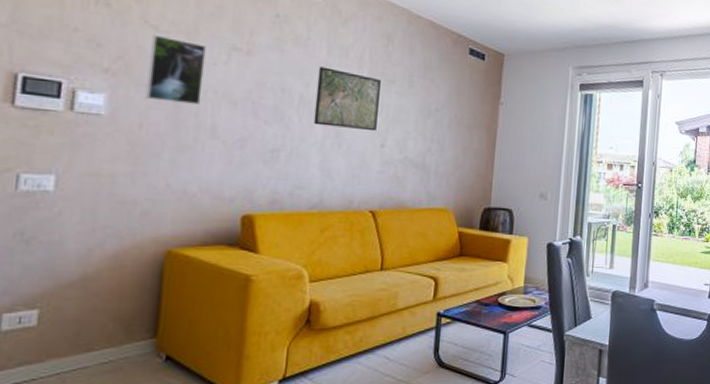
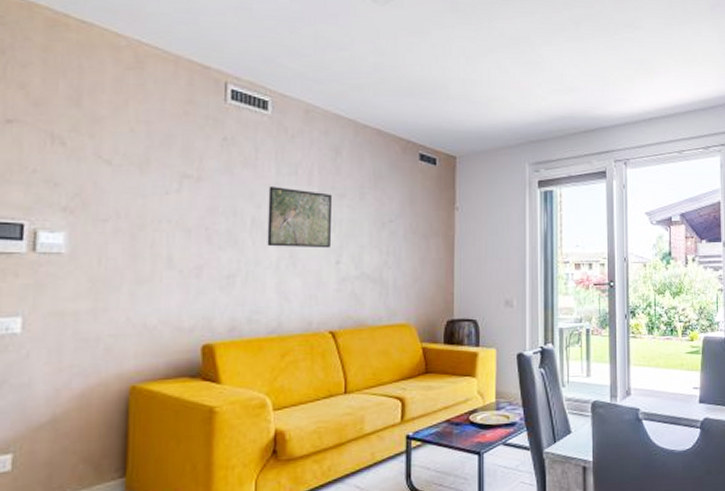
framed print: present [144,34,206,105] -> none [101,169,158,235]

